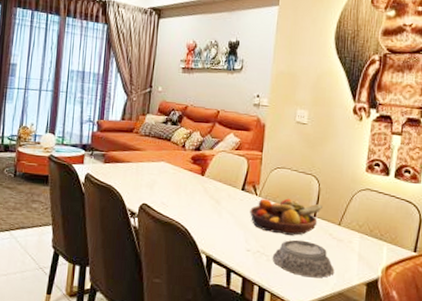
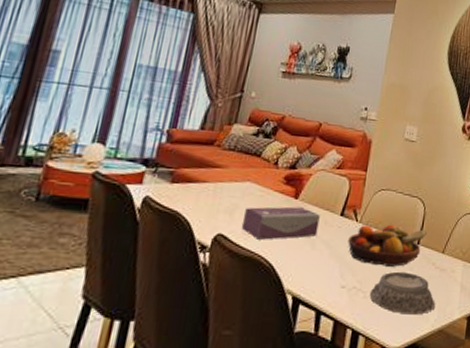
tissue box: none [160,182,224,209] -> present [241,206,320,240]

